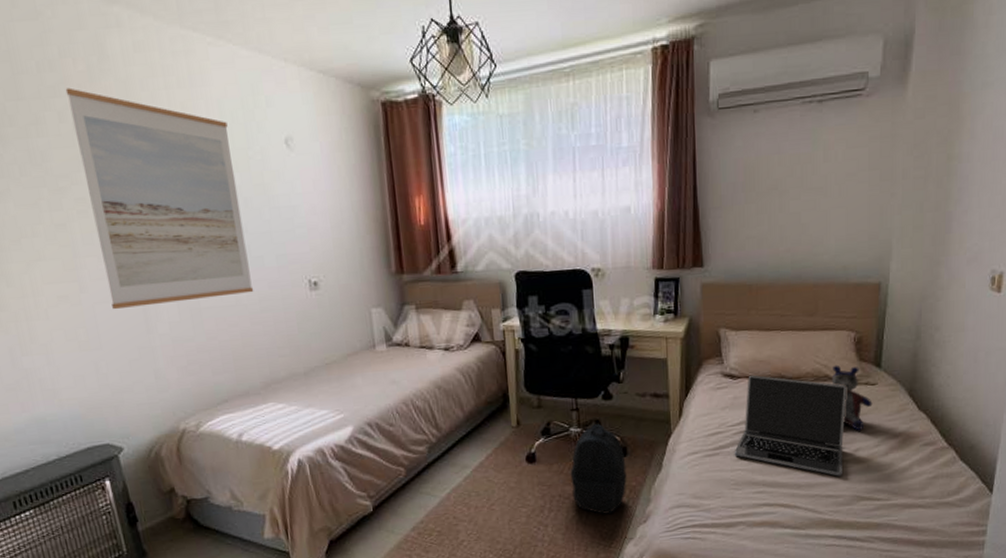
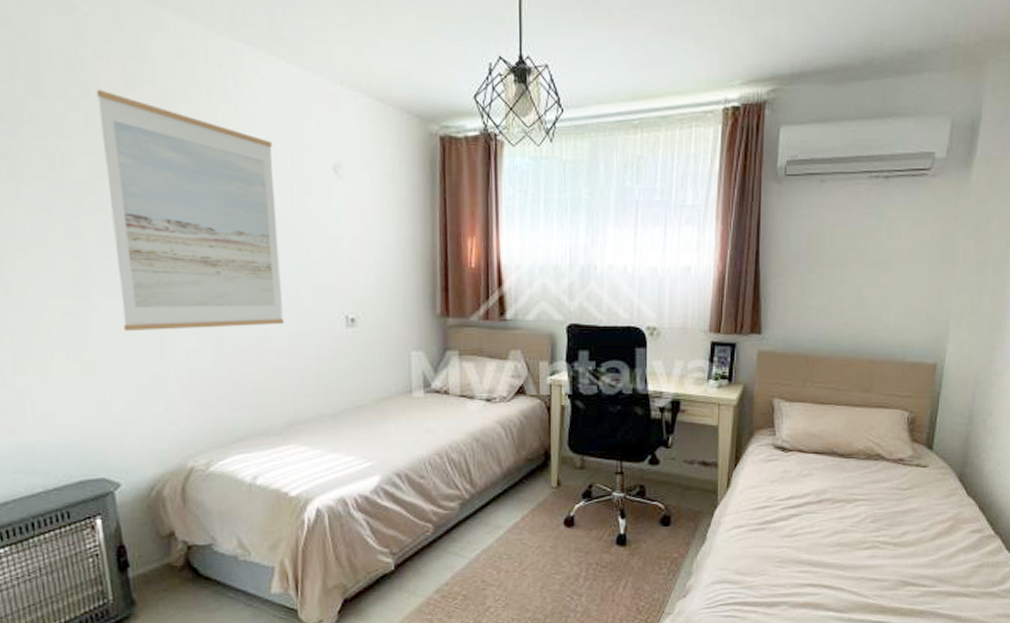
backpack: present [570,424,627,514] -> none [610,490,669,586]
laptop: present [734,374,847,476] -> none [780,448,898,559]
stuffed bear: present [831,365,873,431] -> none [883,444,923,514]

